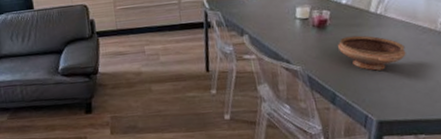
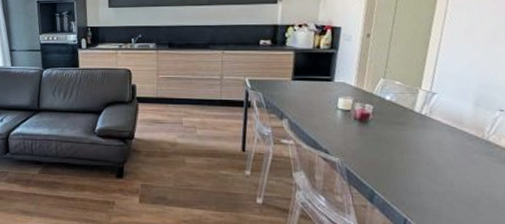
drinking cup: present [338,35,406,71] -> none [379,134,451,173]

